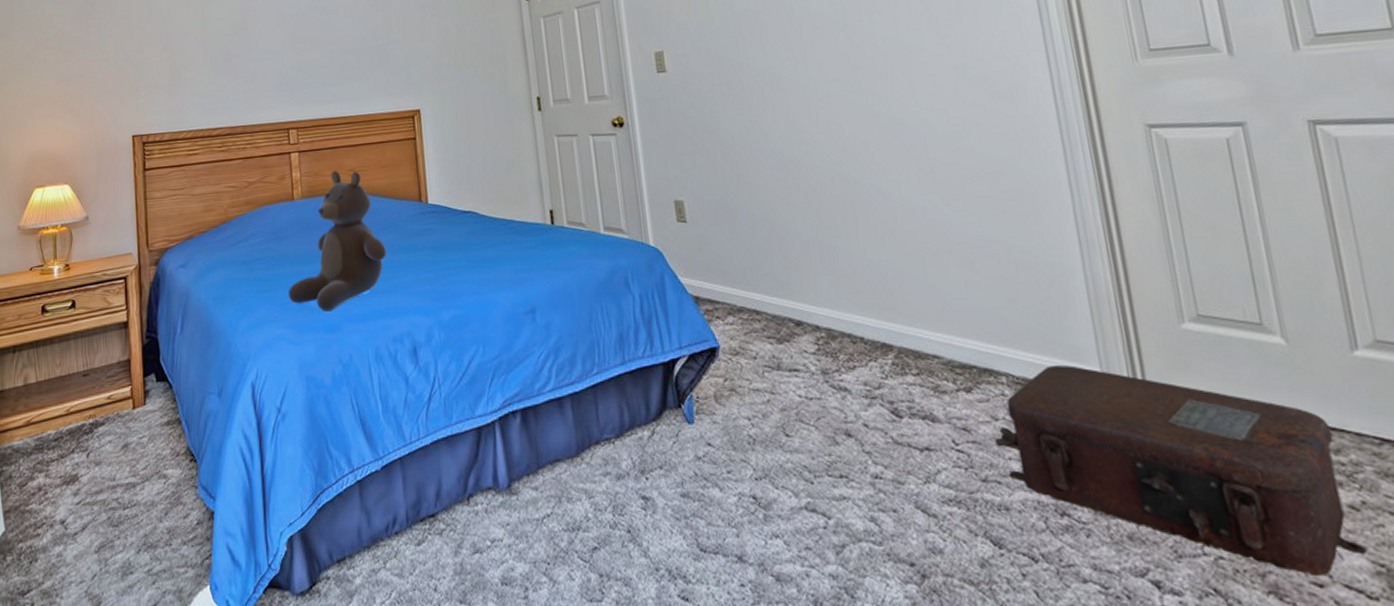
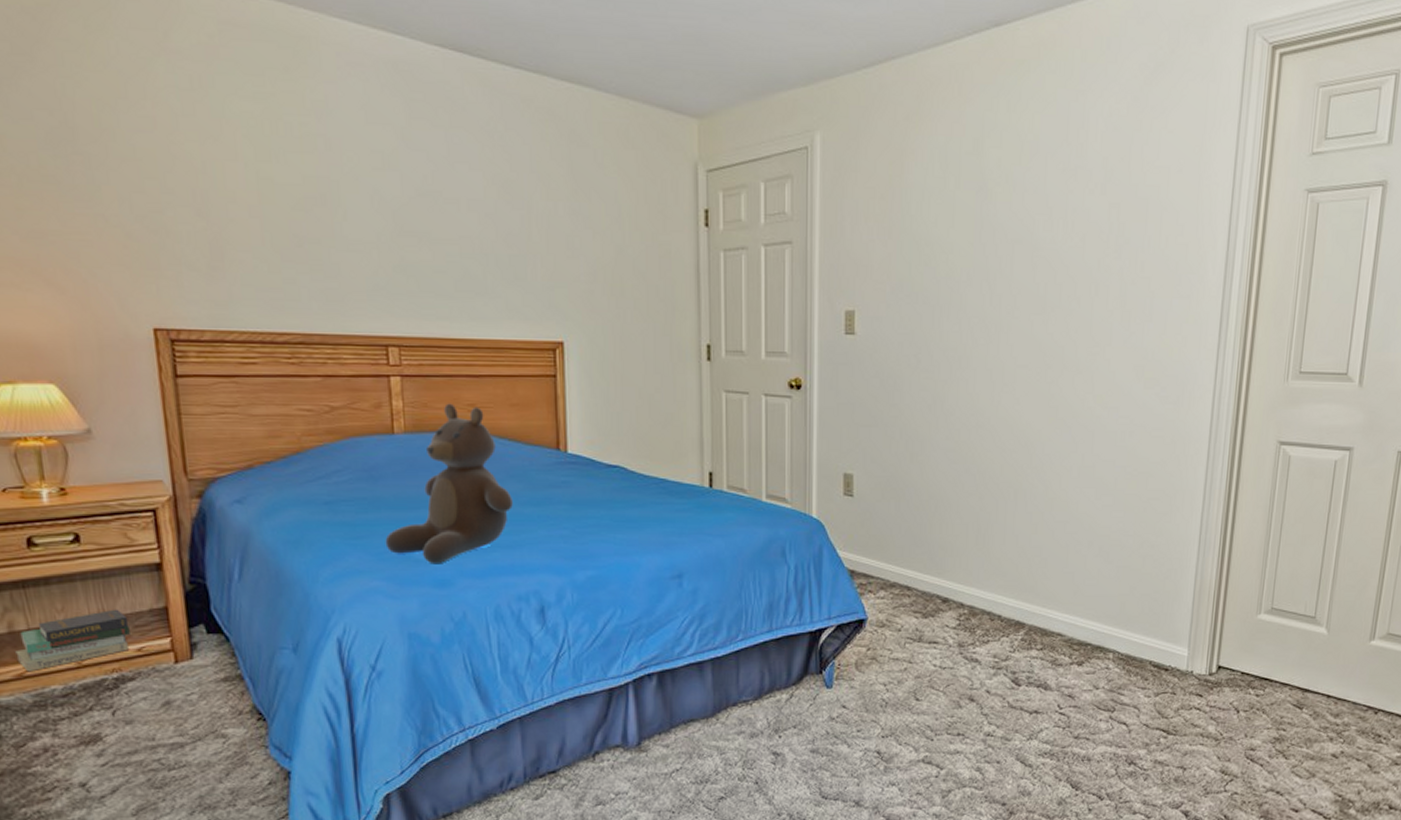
books: none [27,362,103,419] -> present [15,609,130,672]
suitcase: present [994,364,1367,577] -> none [1091,644,1338,805]

